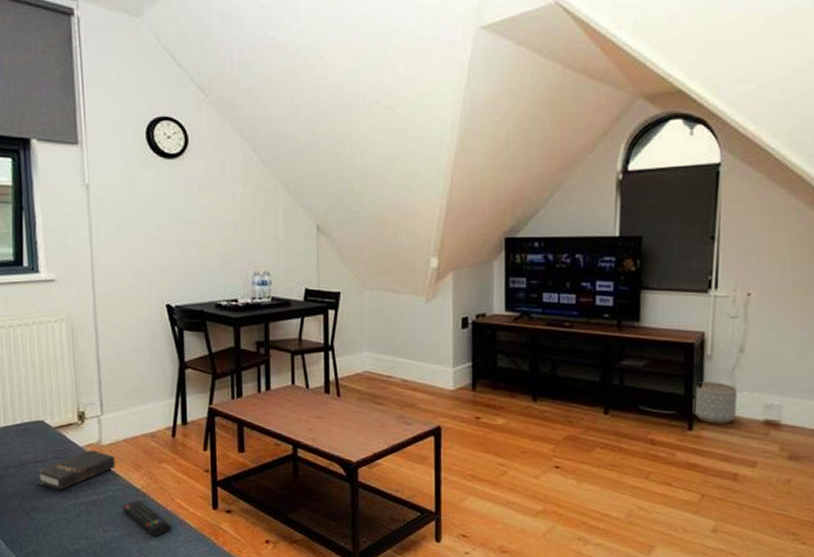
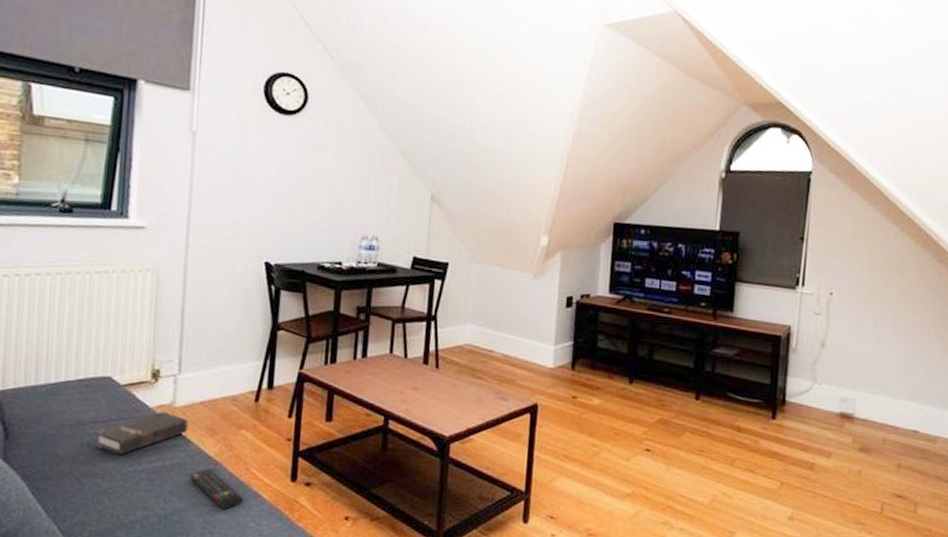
planter: present [692,382,738,425] -> none [776,373,817,415]

